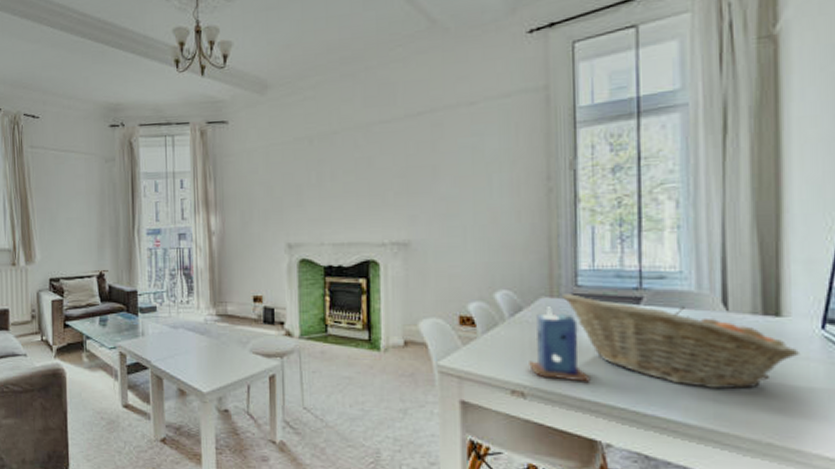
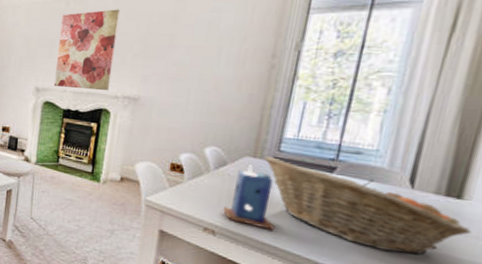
wall art: none [307,142,374,240] -> present [53,9,120,91]

